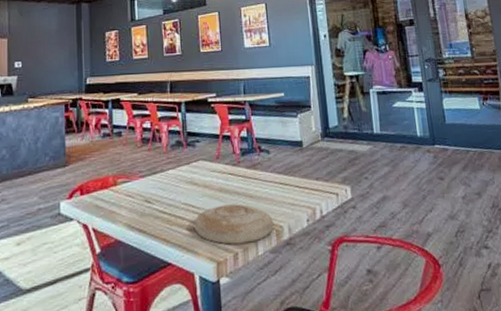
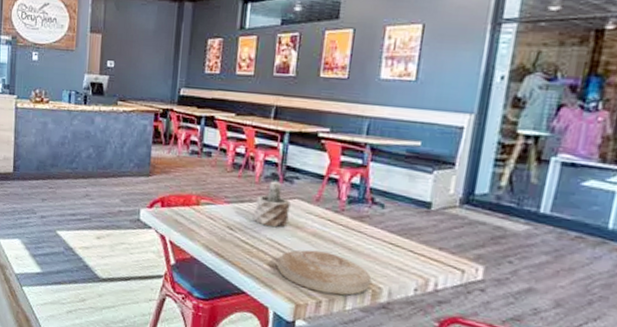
succulent plant: none [167,147,197,192] -> present [254,181,291,228]

